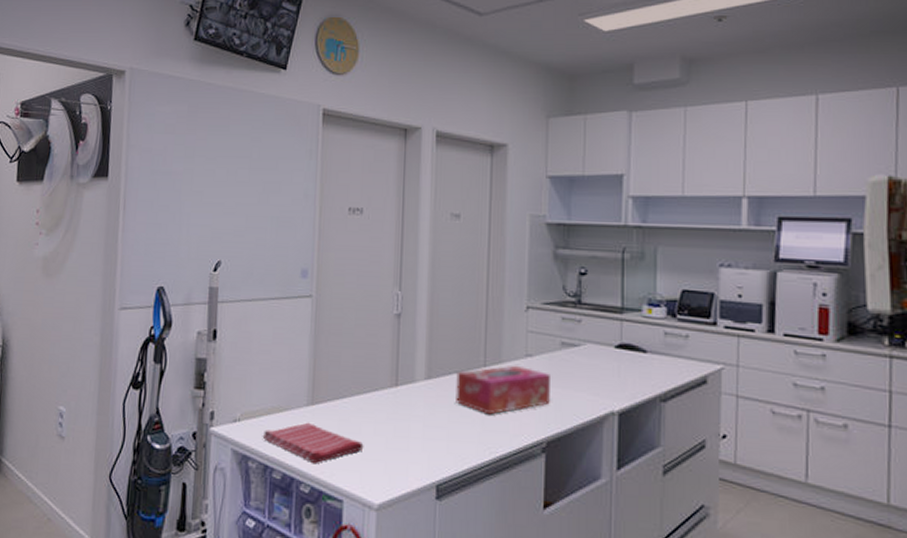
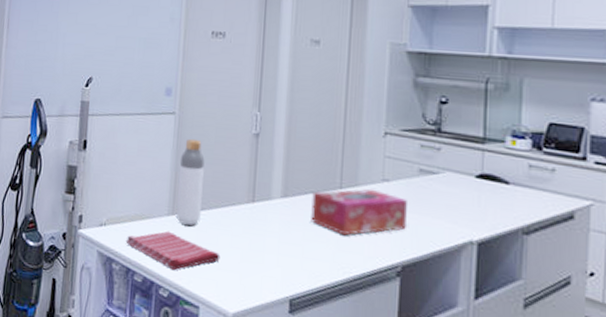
bottle: none [316,322,345,415] -> present [176,138,205,226]

